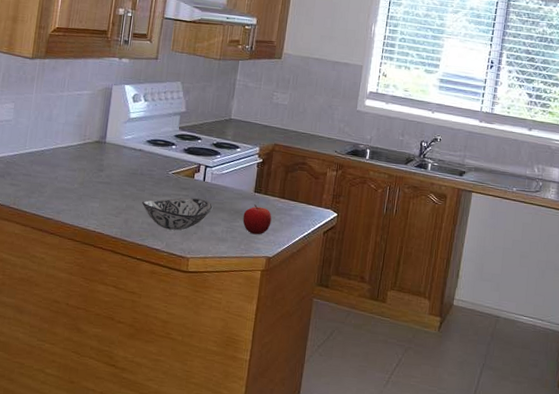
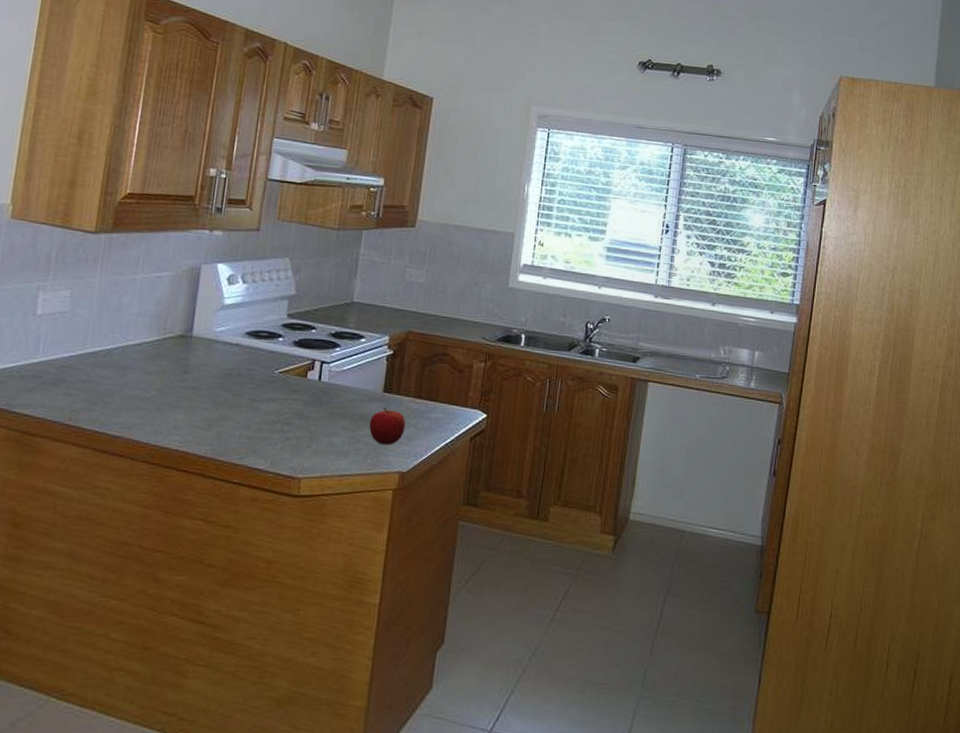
decorative bowl: present [141,197,213,230] -> none [239,402,331,444]

